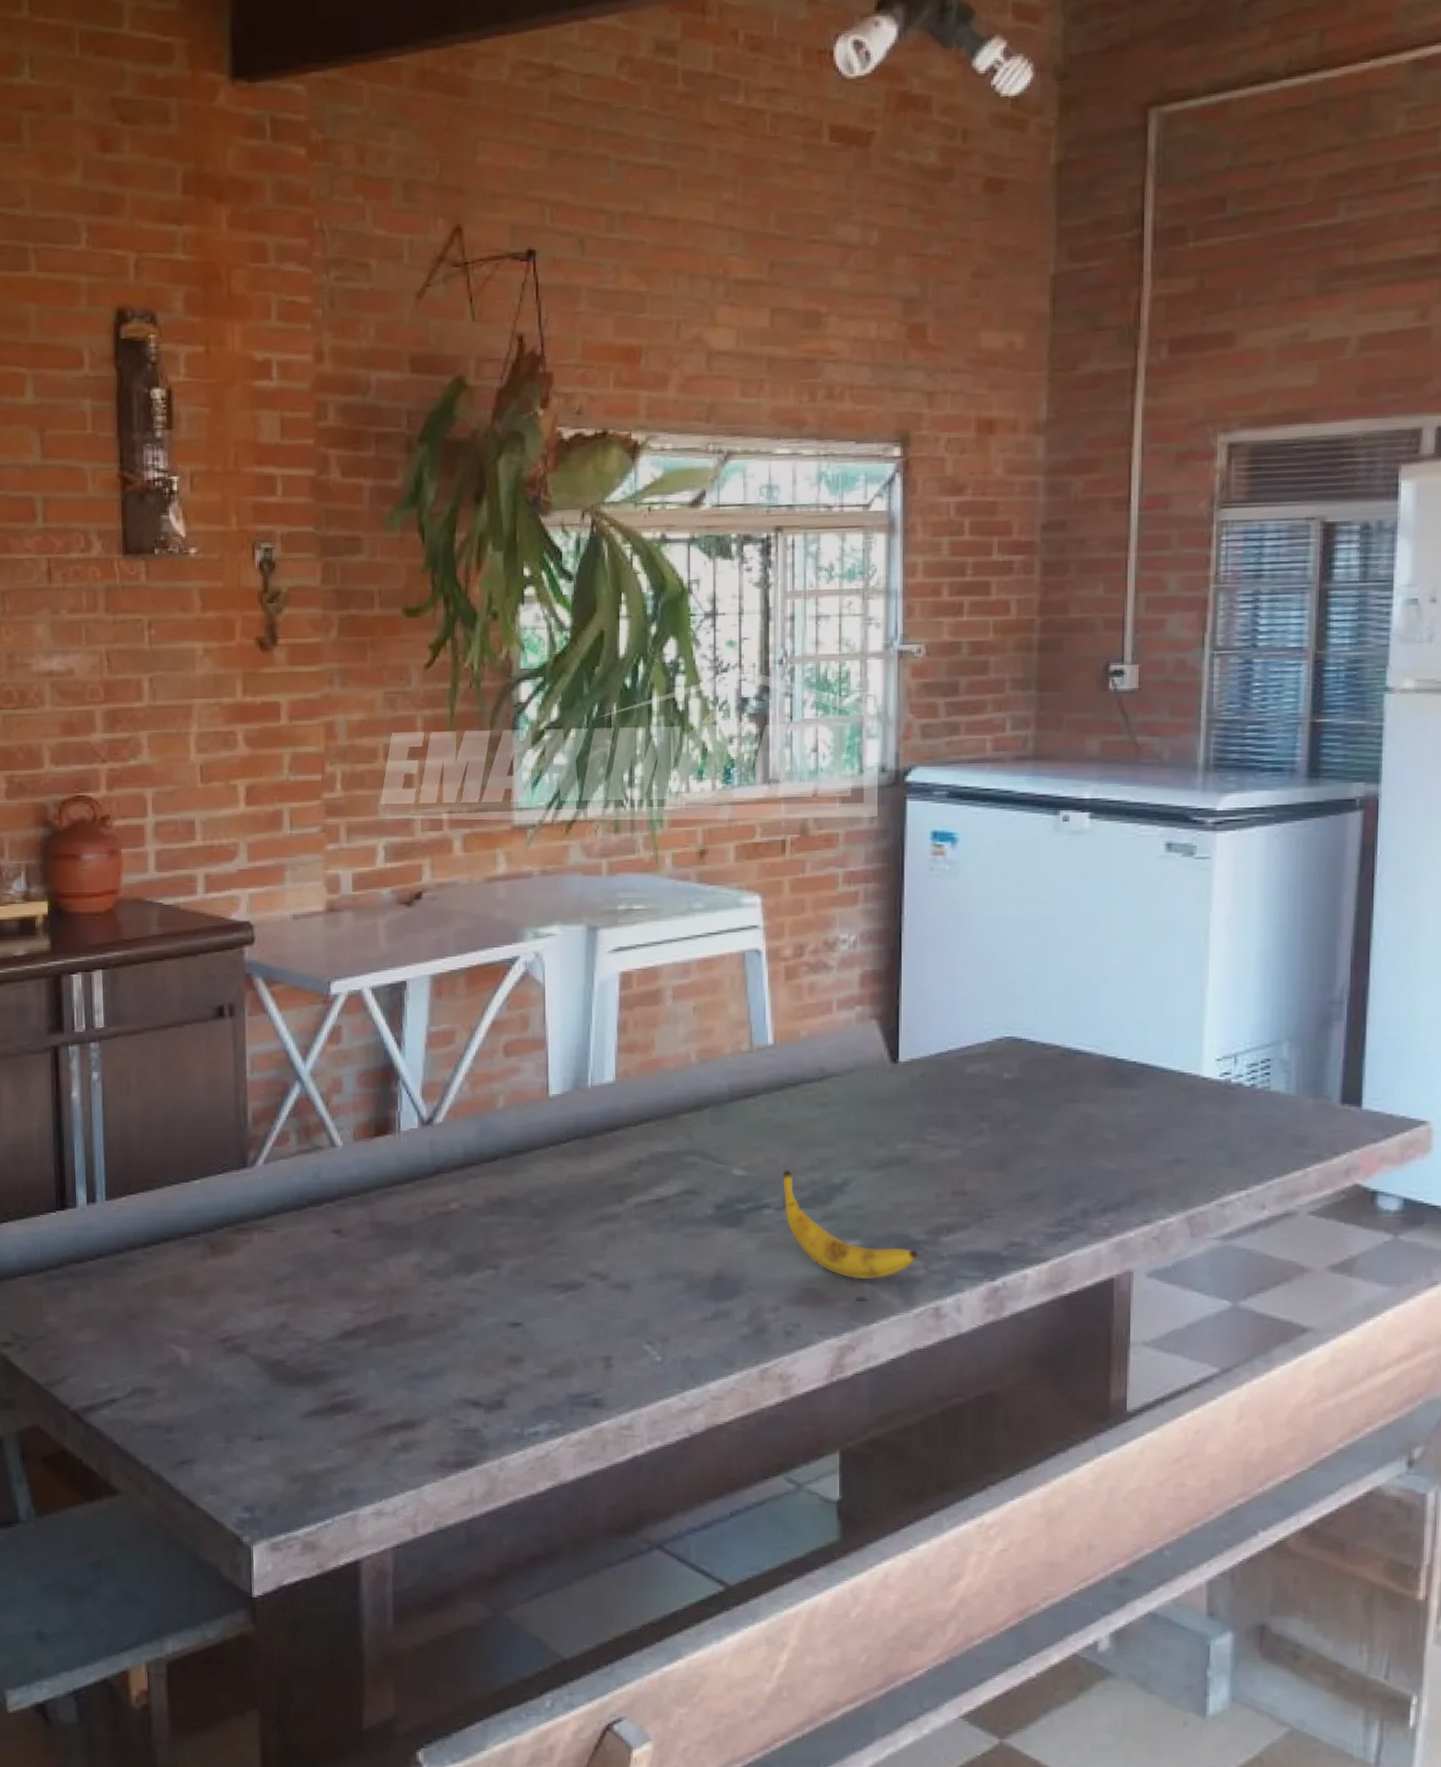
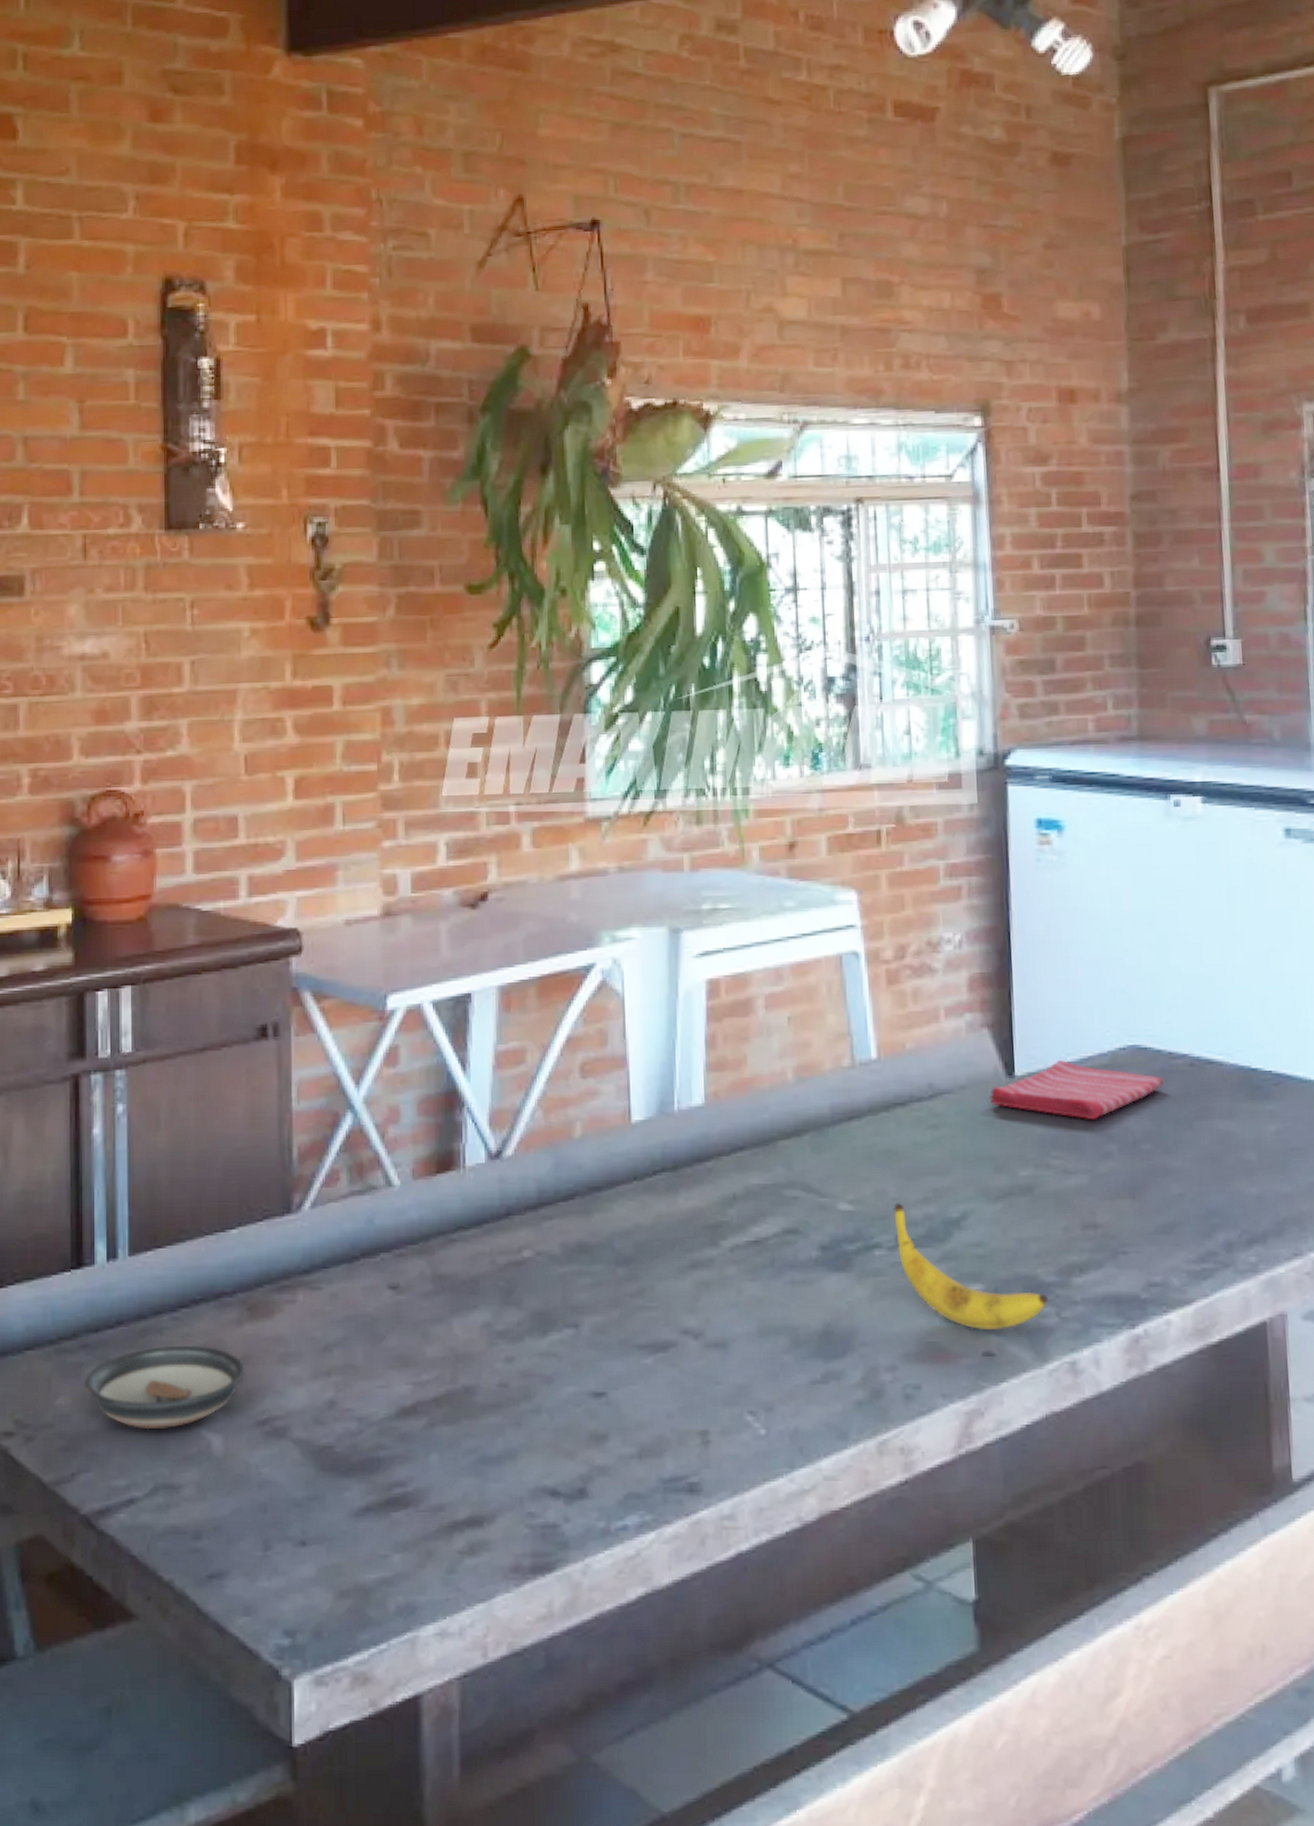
saucer: none [70,1275,208,1344] -> present [84,1345,245,1430]
dish towel: none [875,1048,1037,1101] -> present [990,1059,1165,1119]

